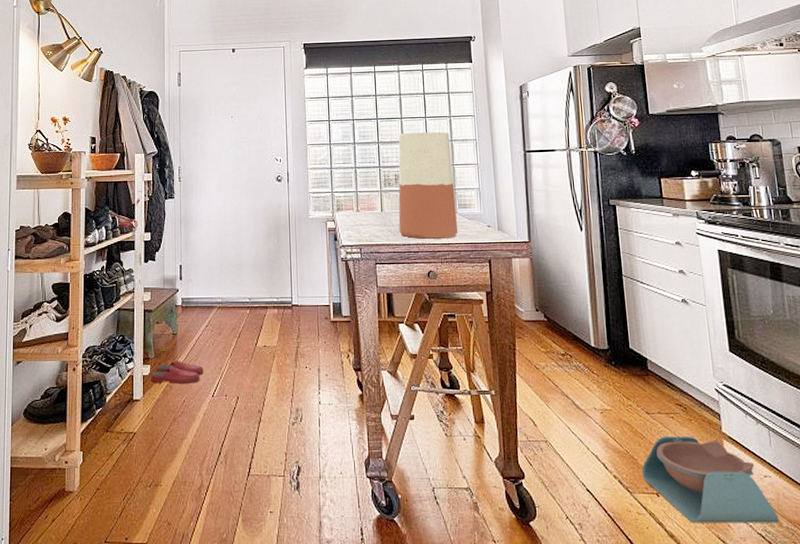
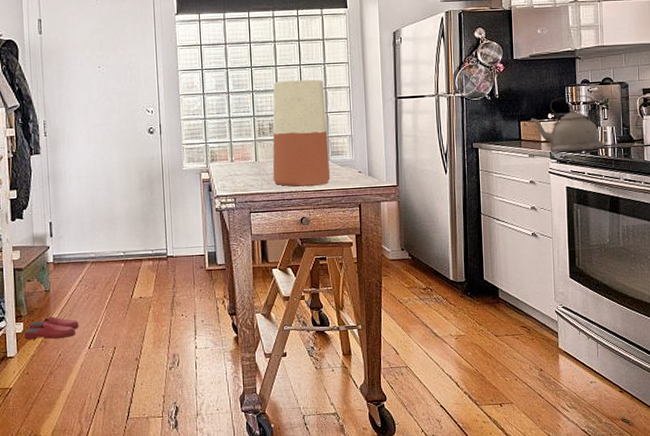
pet bowl: present [641,436,779,523] -> none [488,353,600,426]
kettle: none [672,152,758,214] -> present [531,95,604,154]

